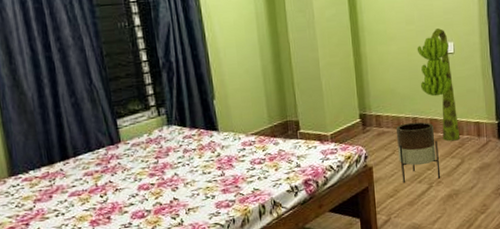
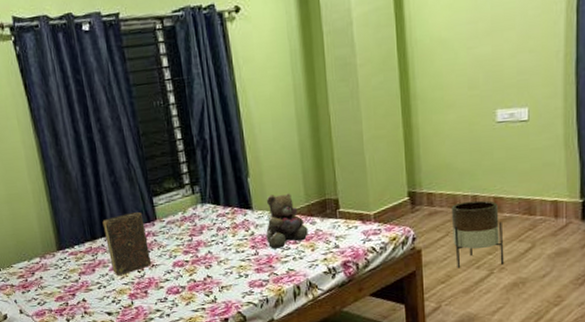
book: none [61,134,115,201] -> present [102,212,152,275]
teddy bear: none [231,115,272,169] -> present [266,193,308,249]
decorative plant: present [417,28,461,142] -> none [481,92,532,223]

